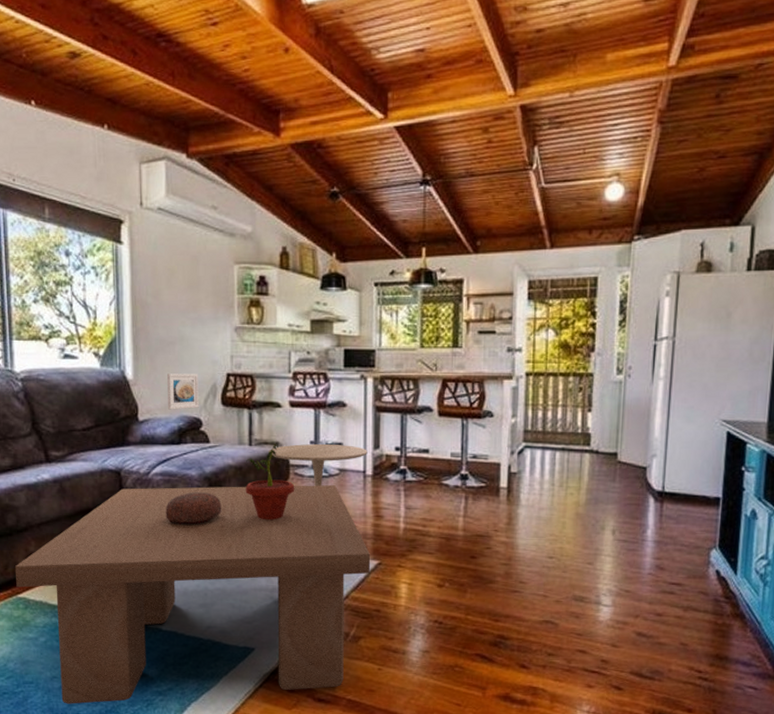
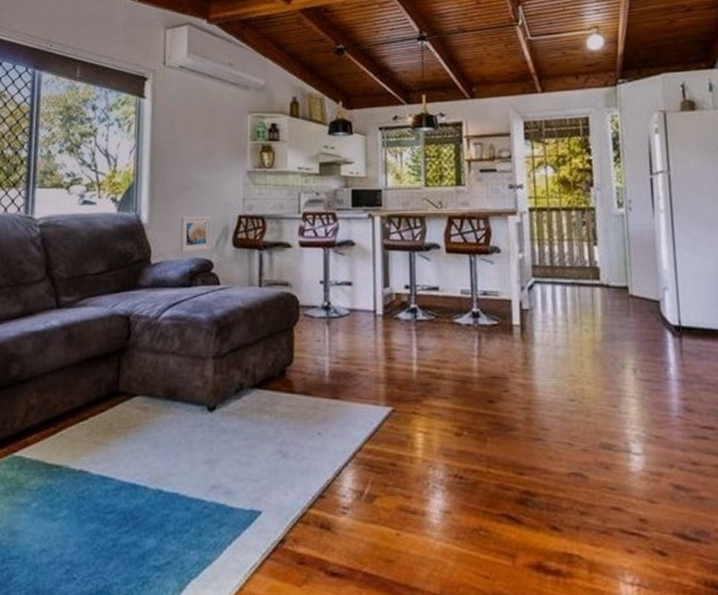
coffee table: present [15,485,371,704] -> none [13,326,384,584]
decorative bowl: present [166,492,222,525] -> none [173,336,230,371]
potted plant: present [245,441,295,520] -> none [254,282,305,364]
side table: present [269,444,368,486] -> none [279,284,377,328]

